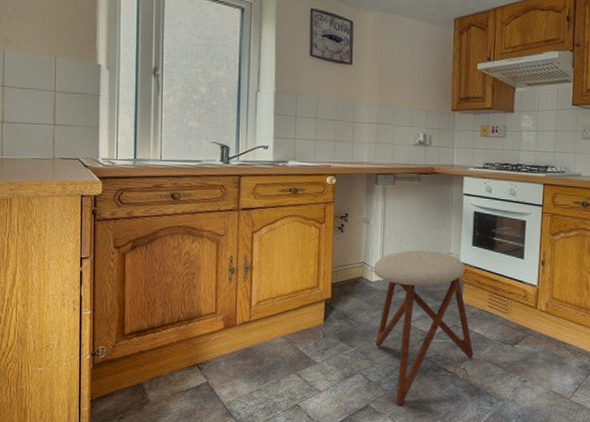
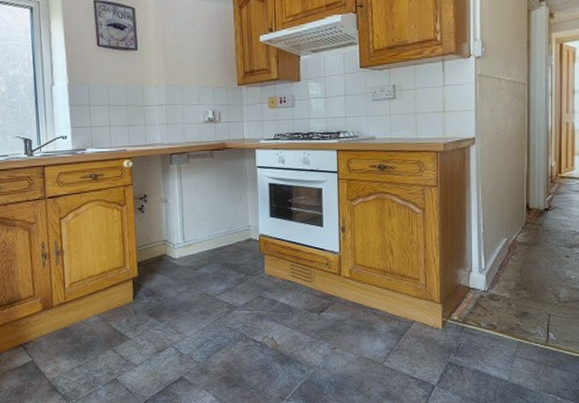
stool: present [373,250,474,406] -> none [175,225,281,377]

